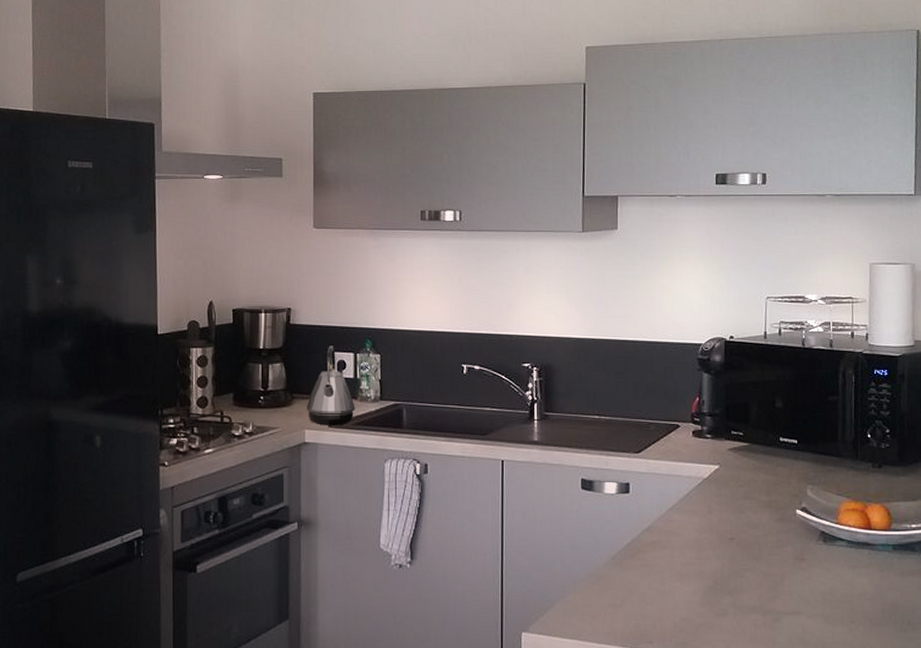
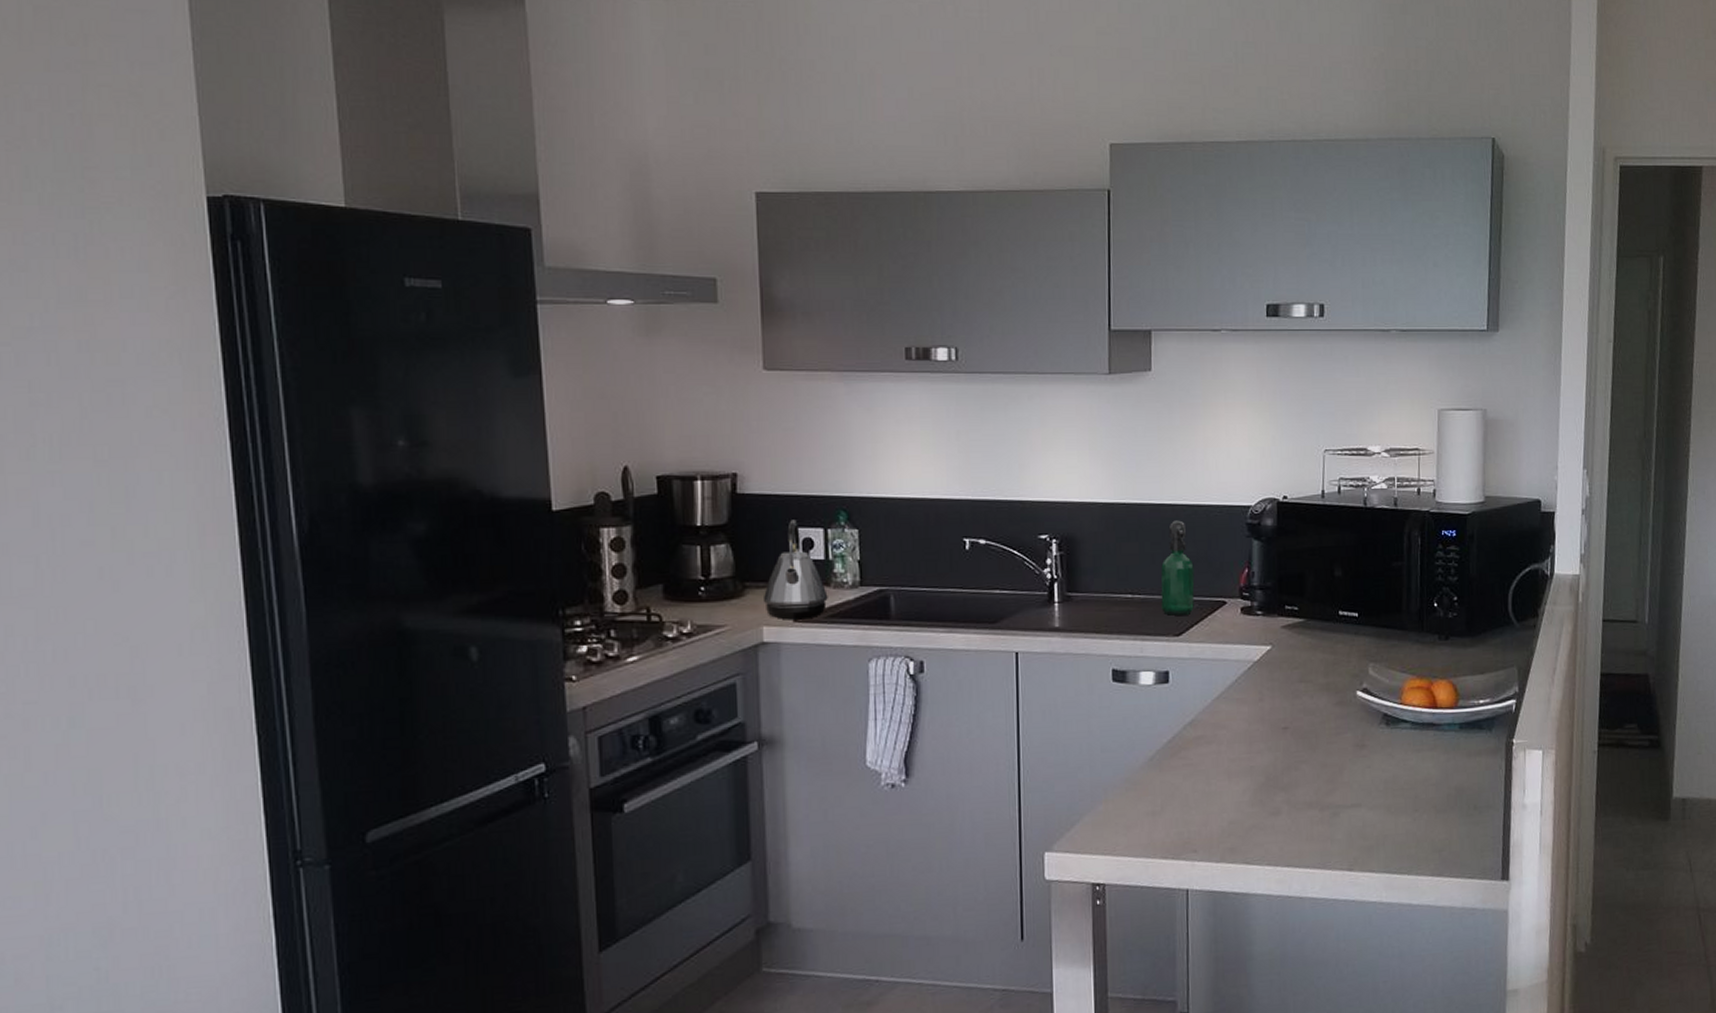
soap dispenser: none [623,354,653,435] -> present [1160,520,1195,616]

